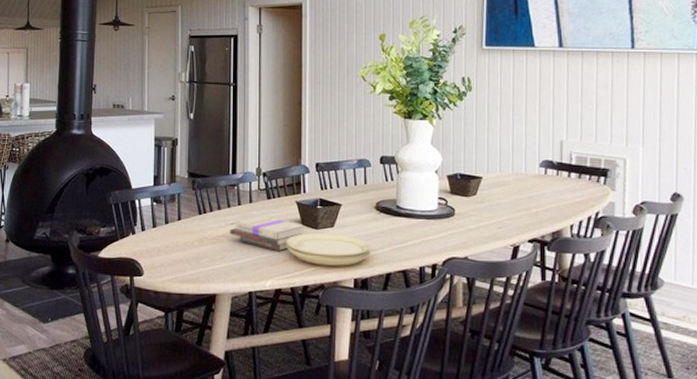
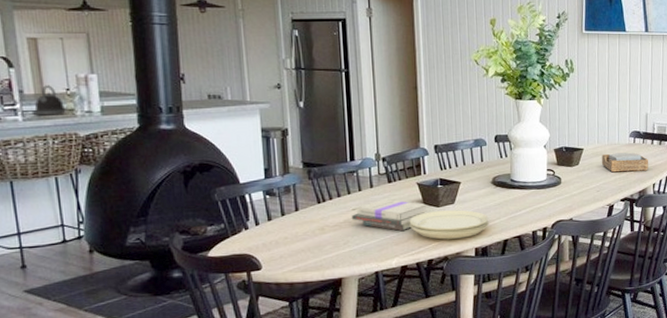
napkin holder: none [503,184,564,208] -> present [601,152,648,173]

